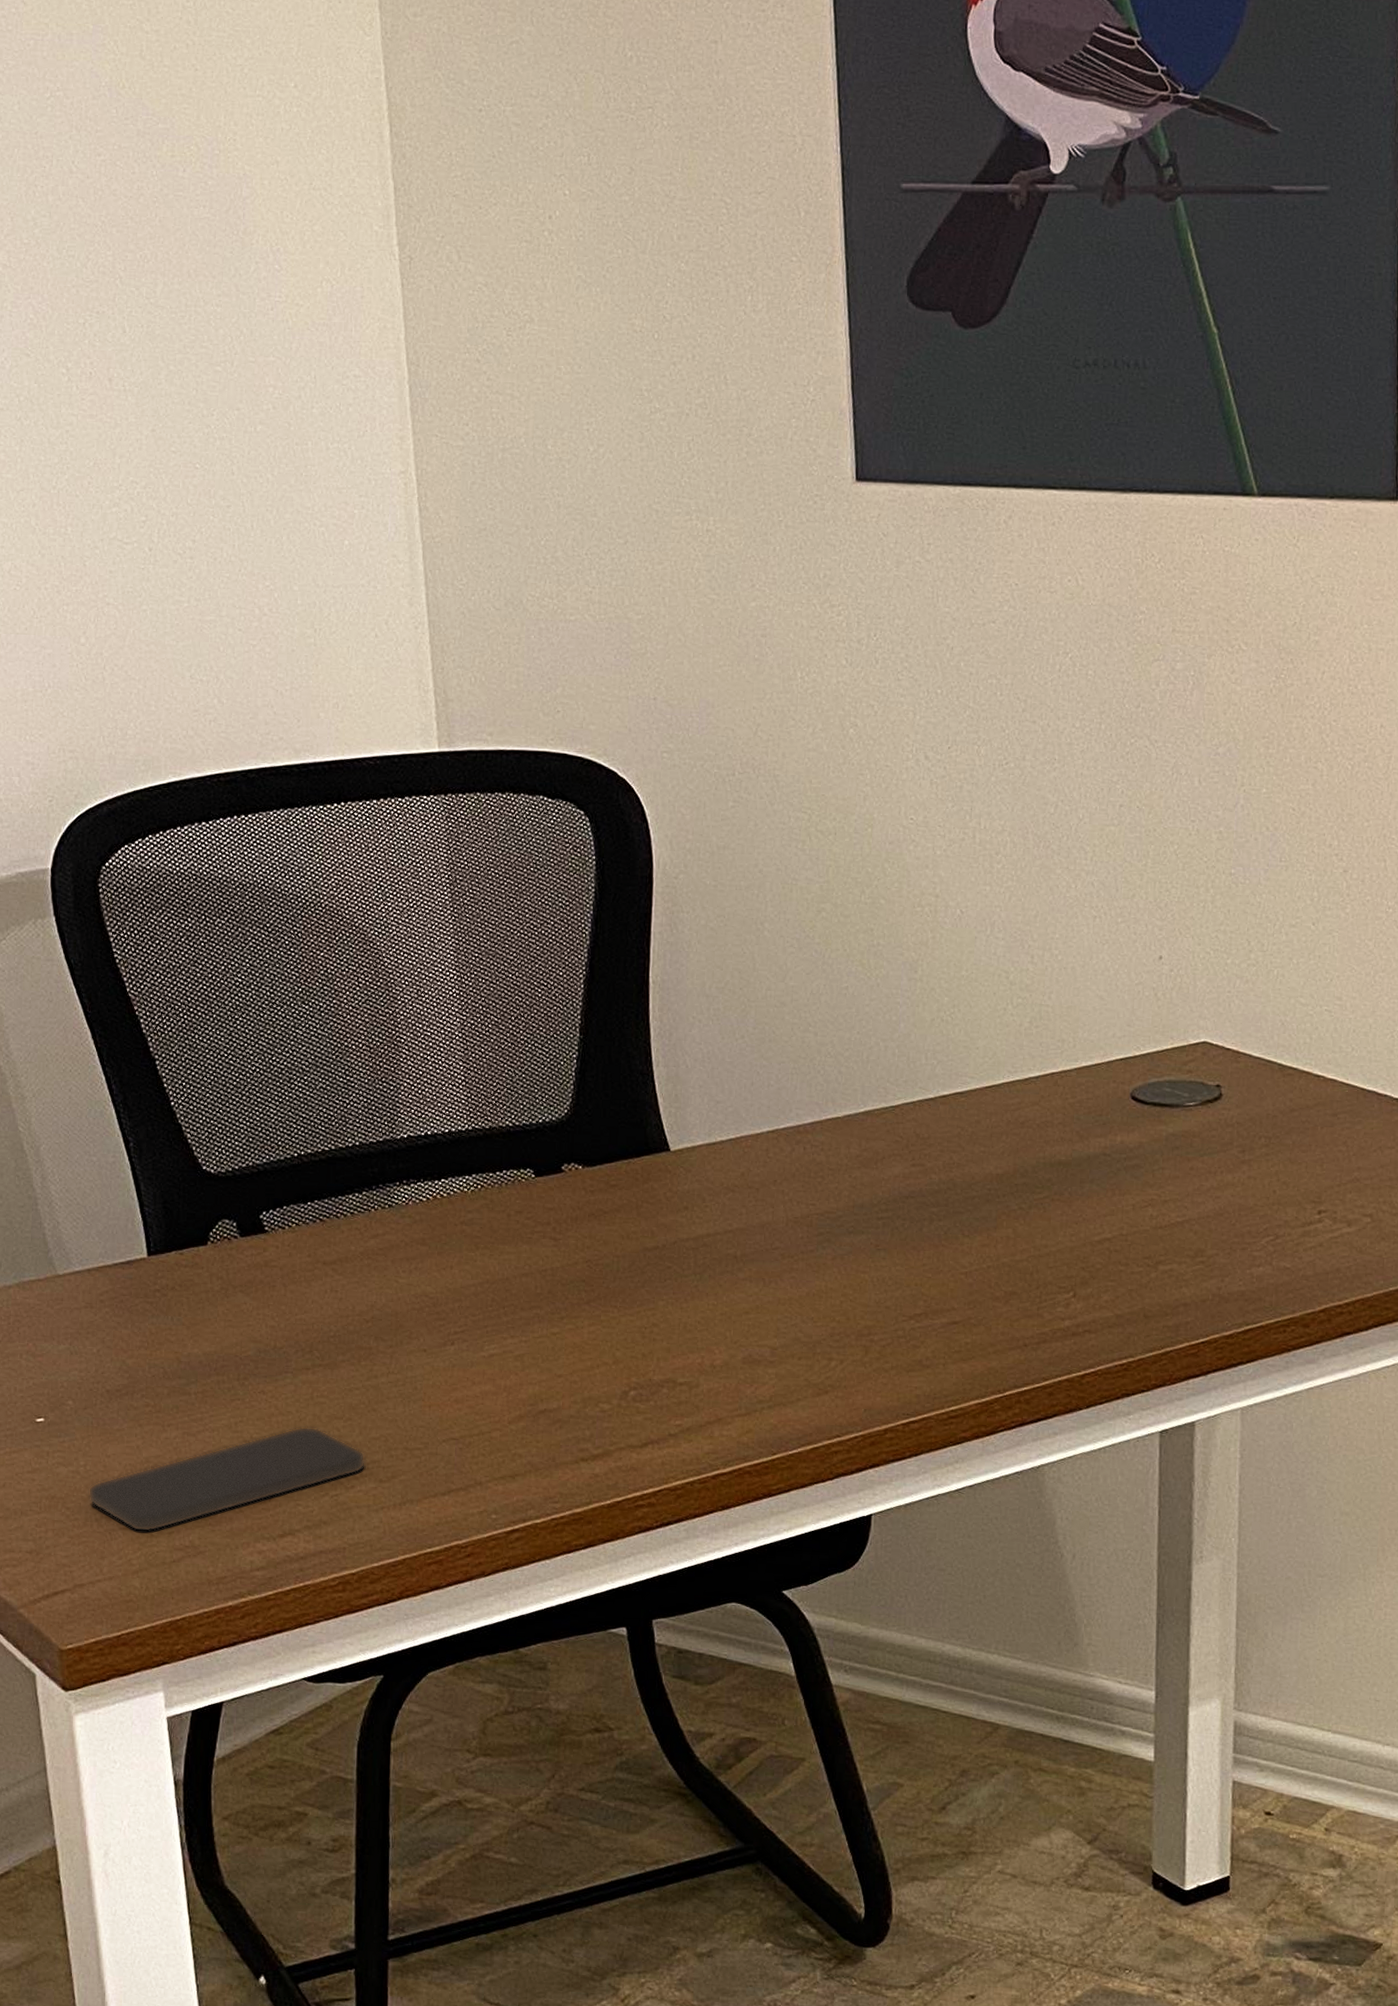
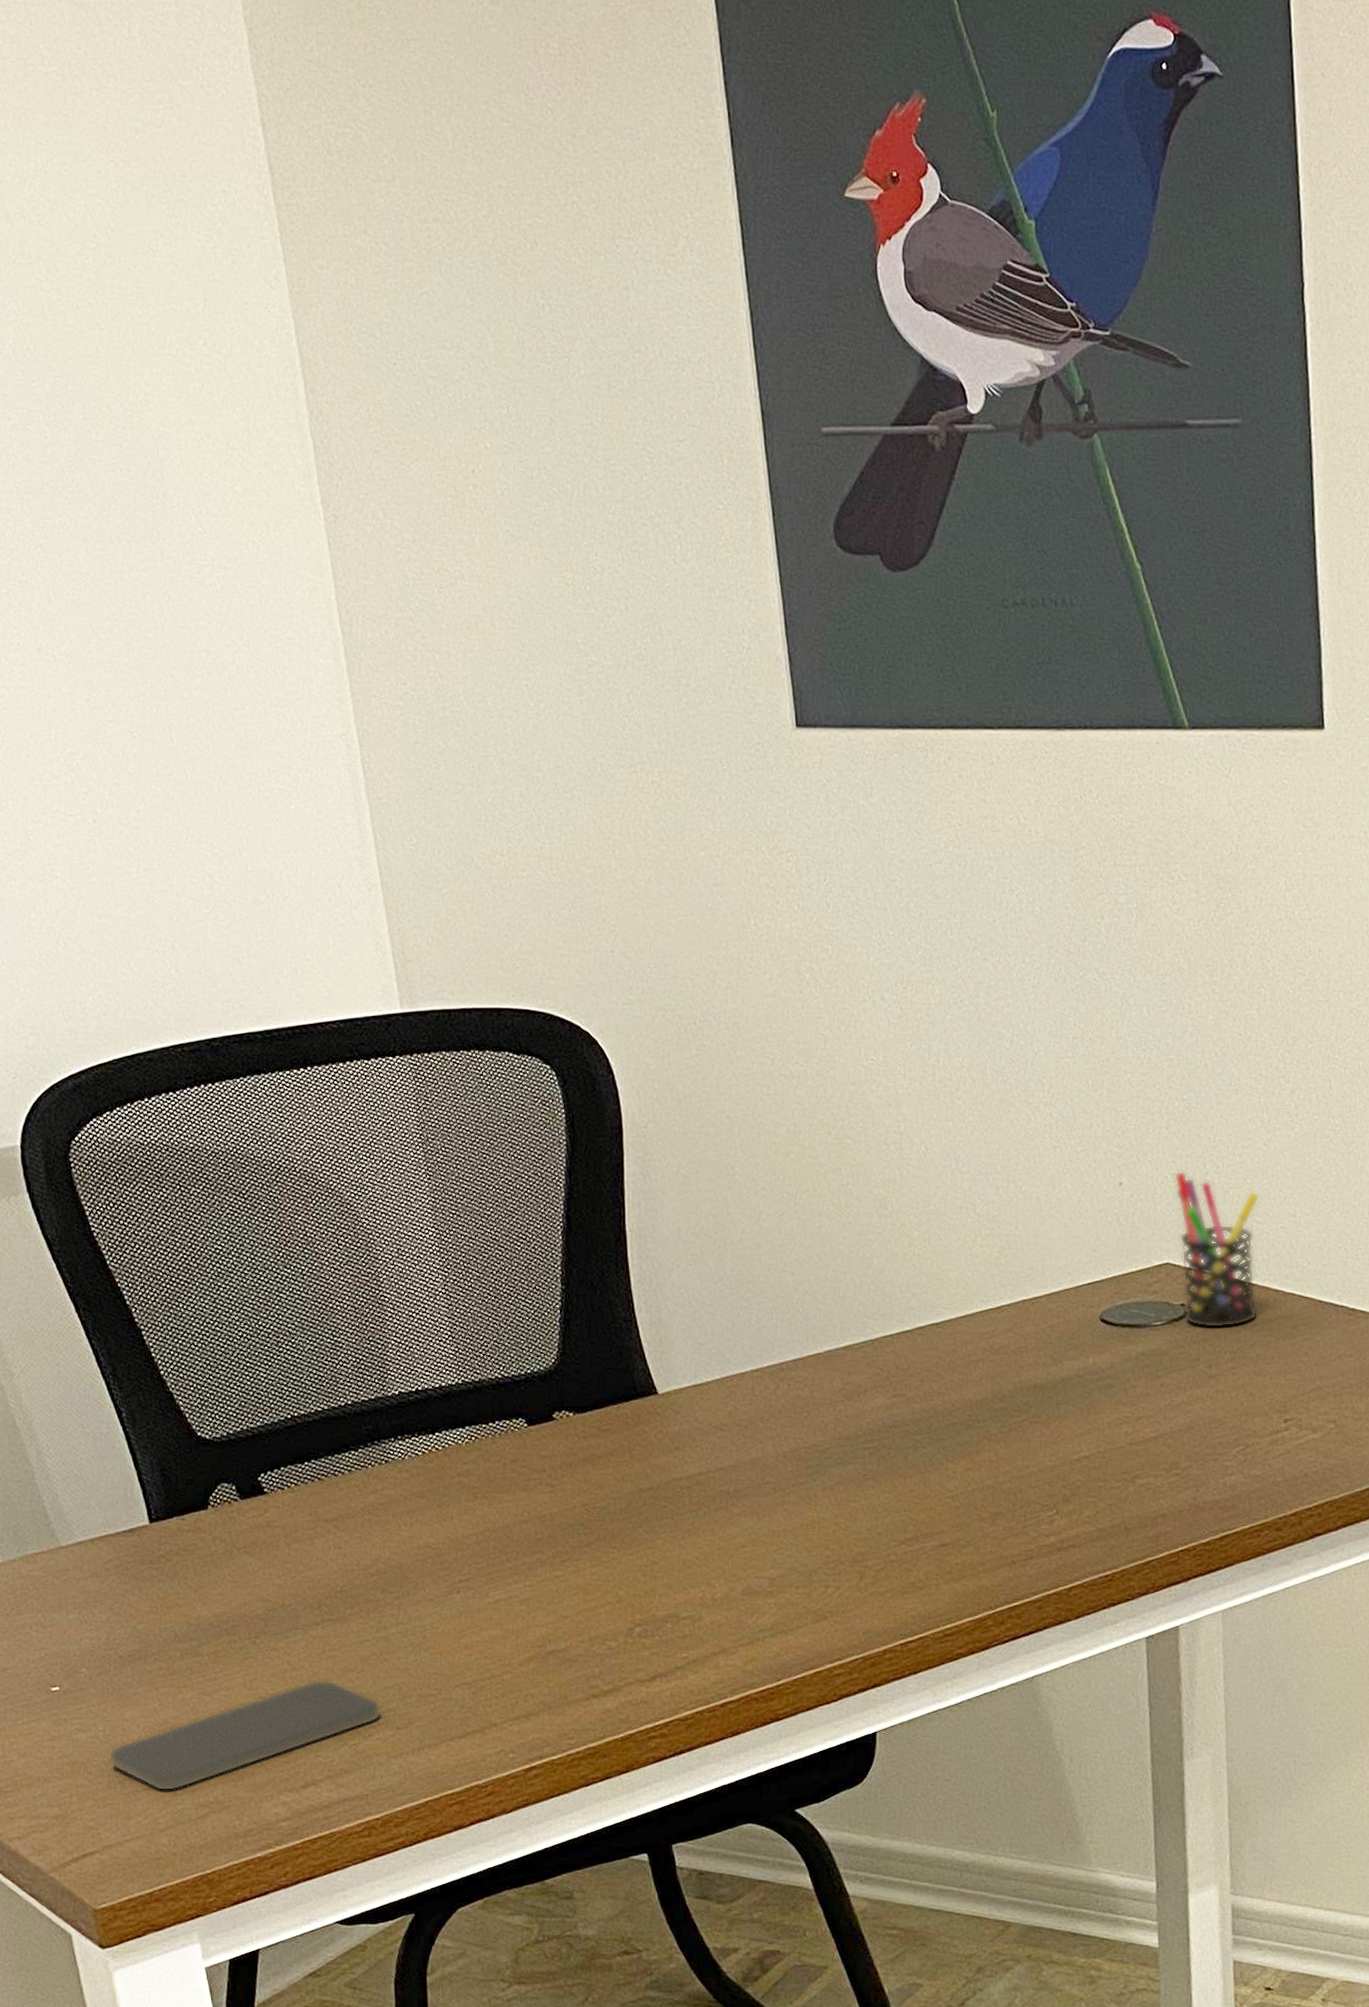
pen holder: none [1216,947,1305,1112] -> present [1174,1170,1260,1328]

